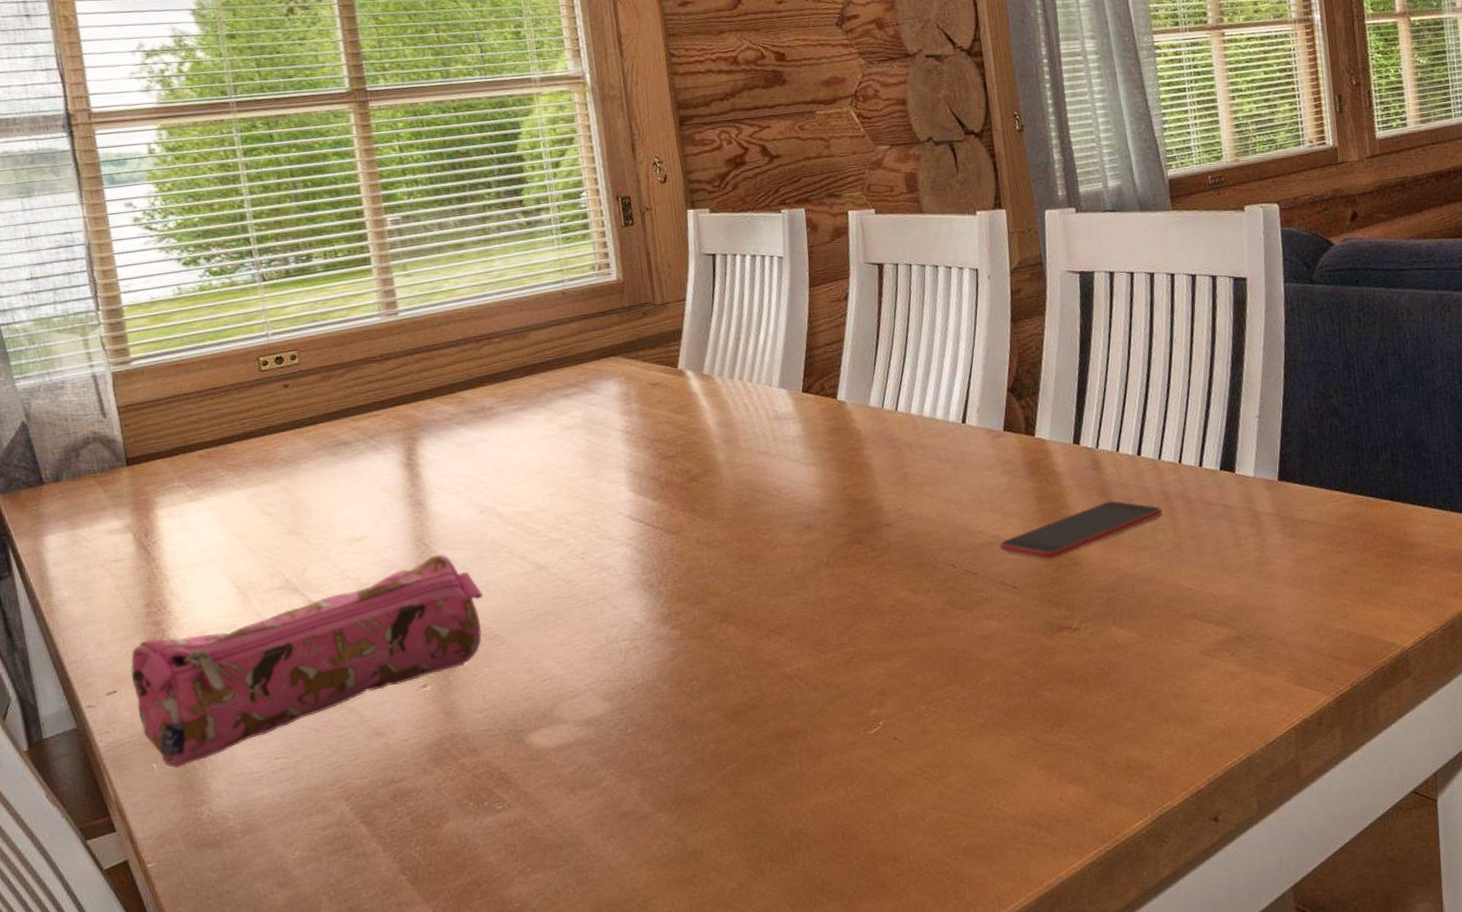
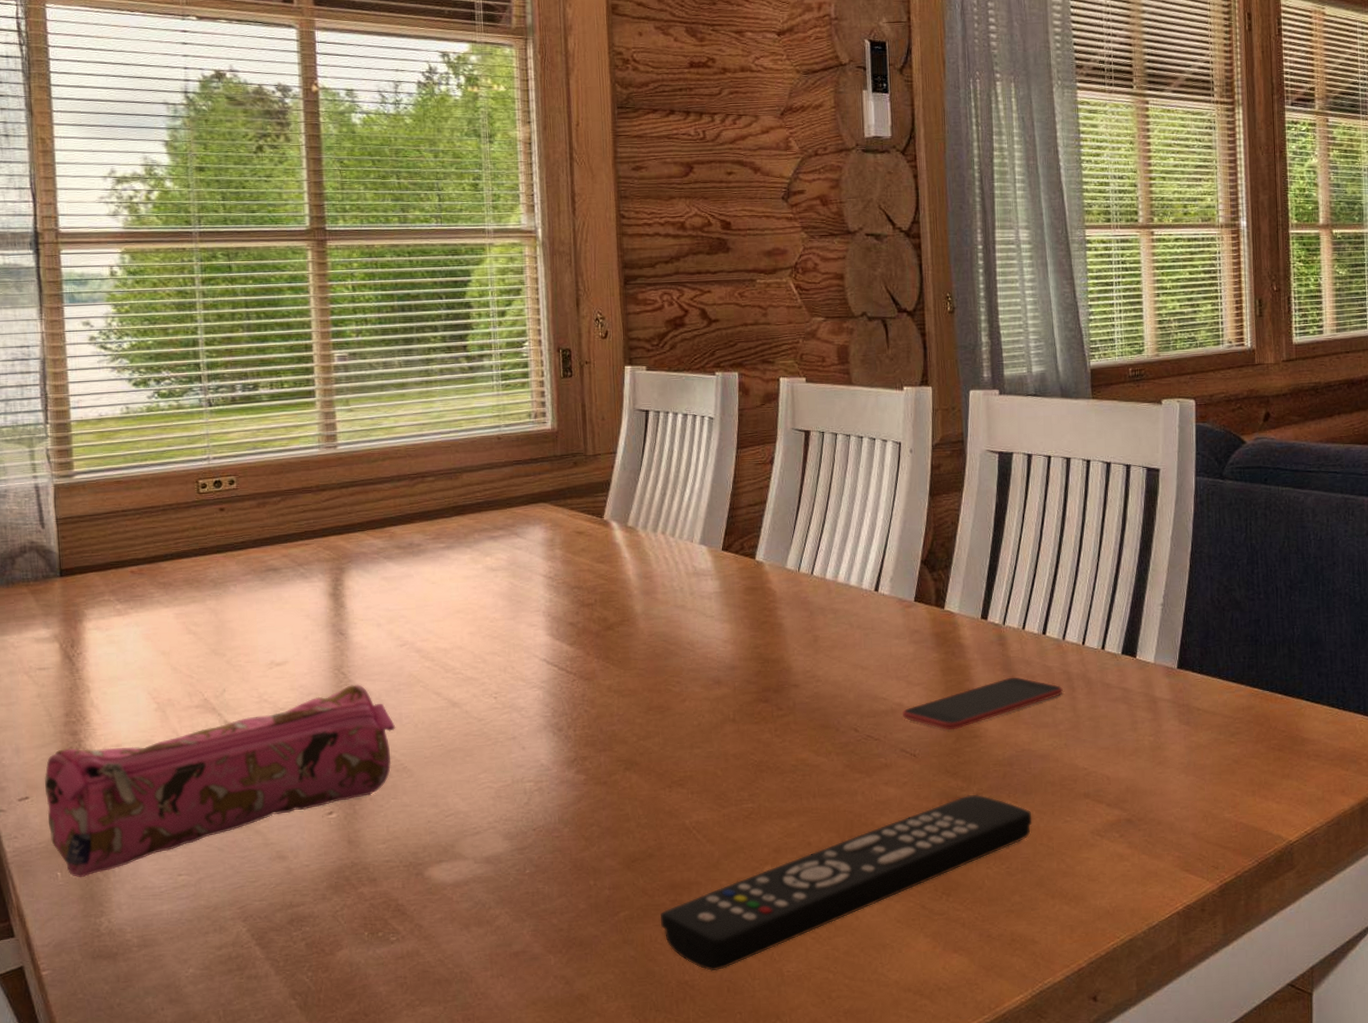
remote control: none [768,622,1140,819] -> present [660,794,1032,972]

